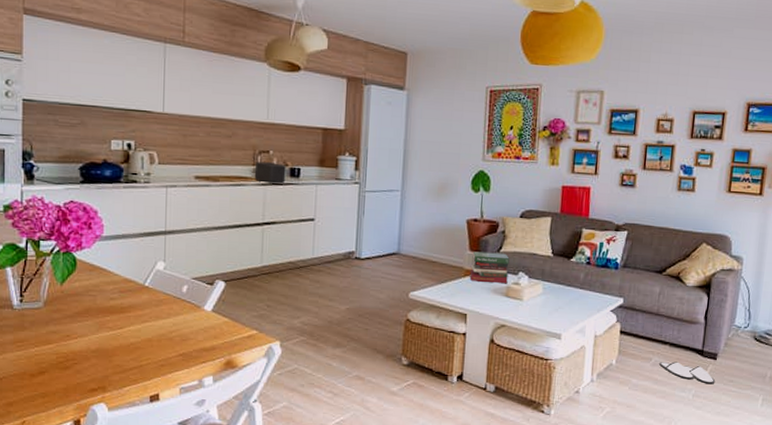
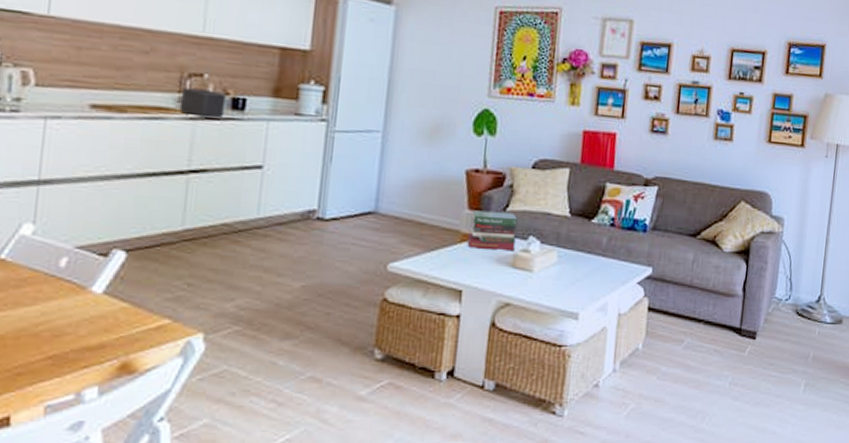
slippers: present [659,361,716,384] -> none [692,343,755,369]

